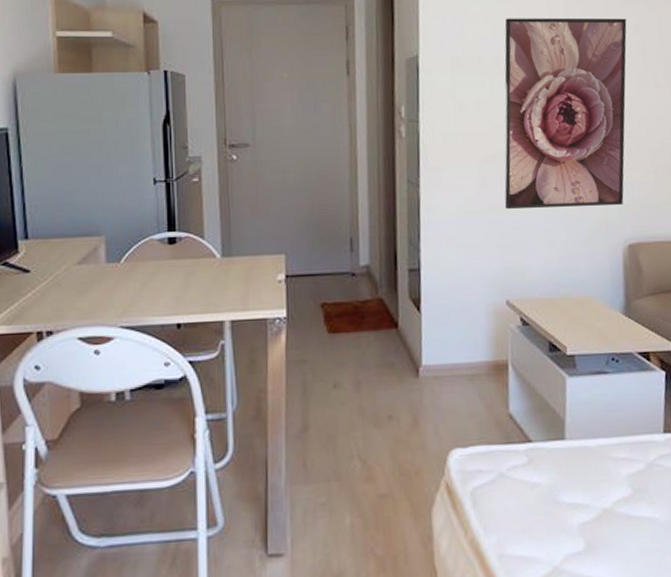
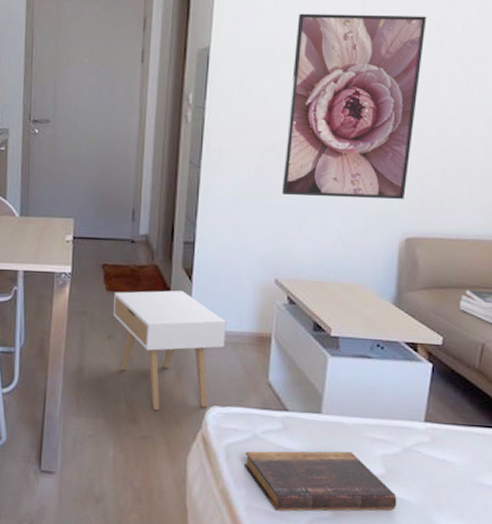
nightstand: none [337,323,462,463] -> present [112,290,227,411]
book: none [492,475,647,554] -> present [244,451,397,511]

